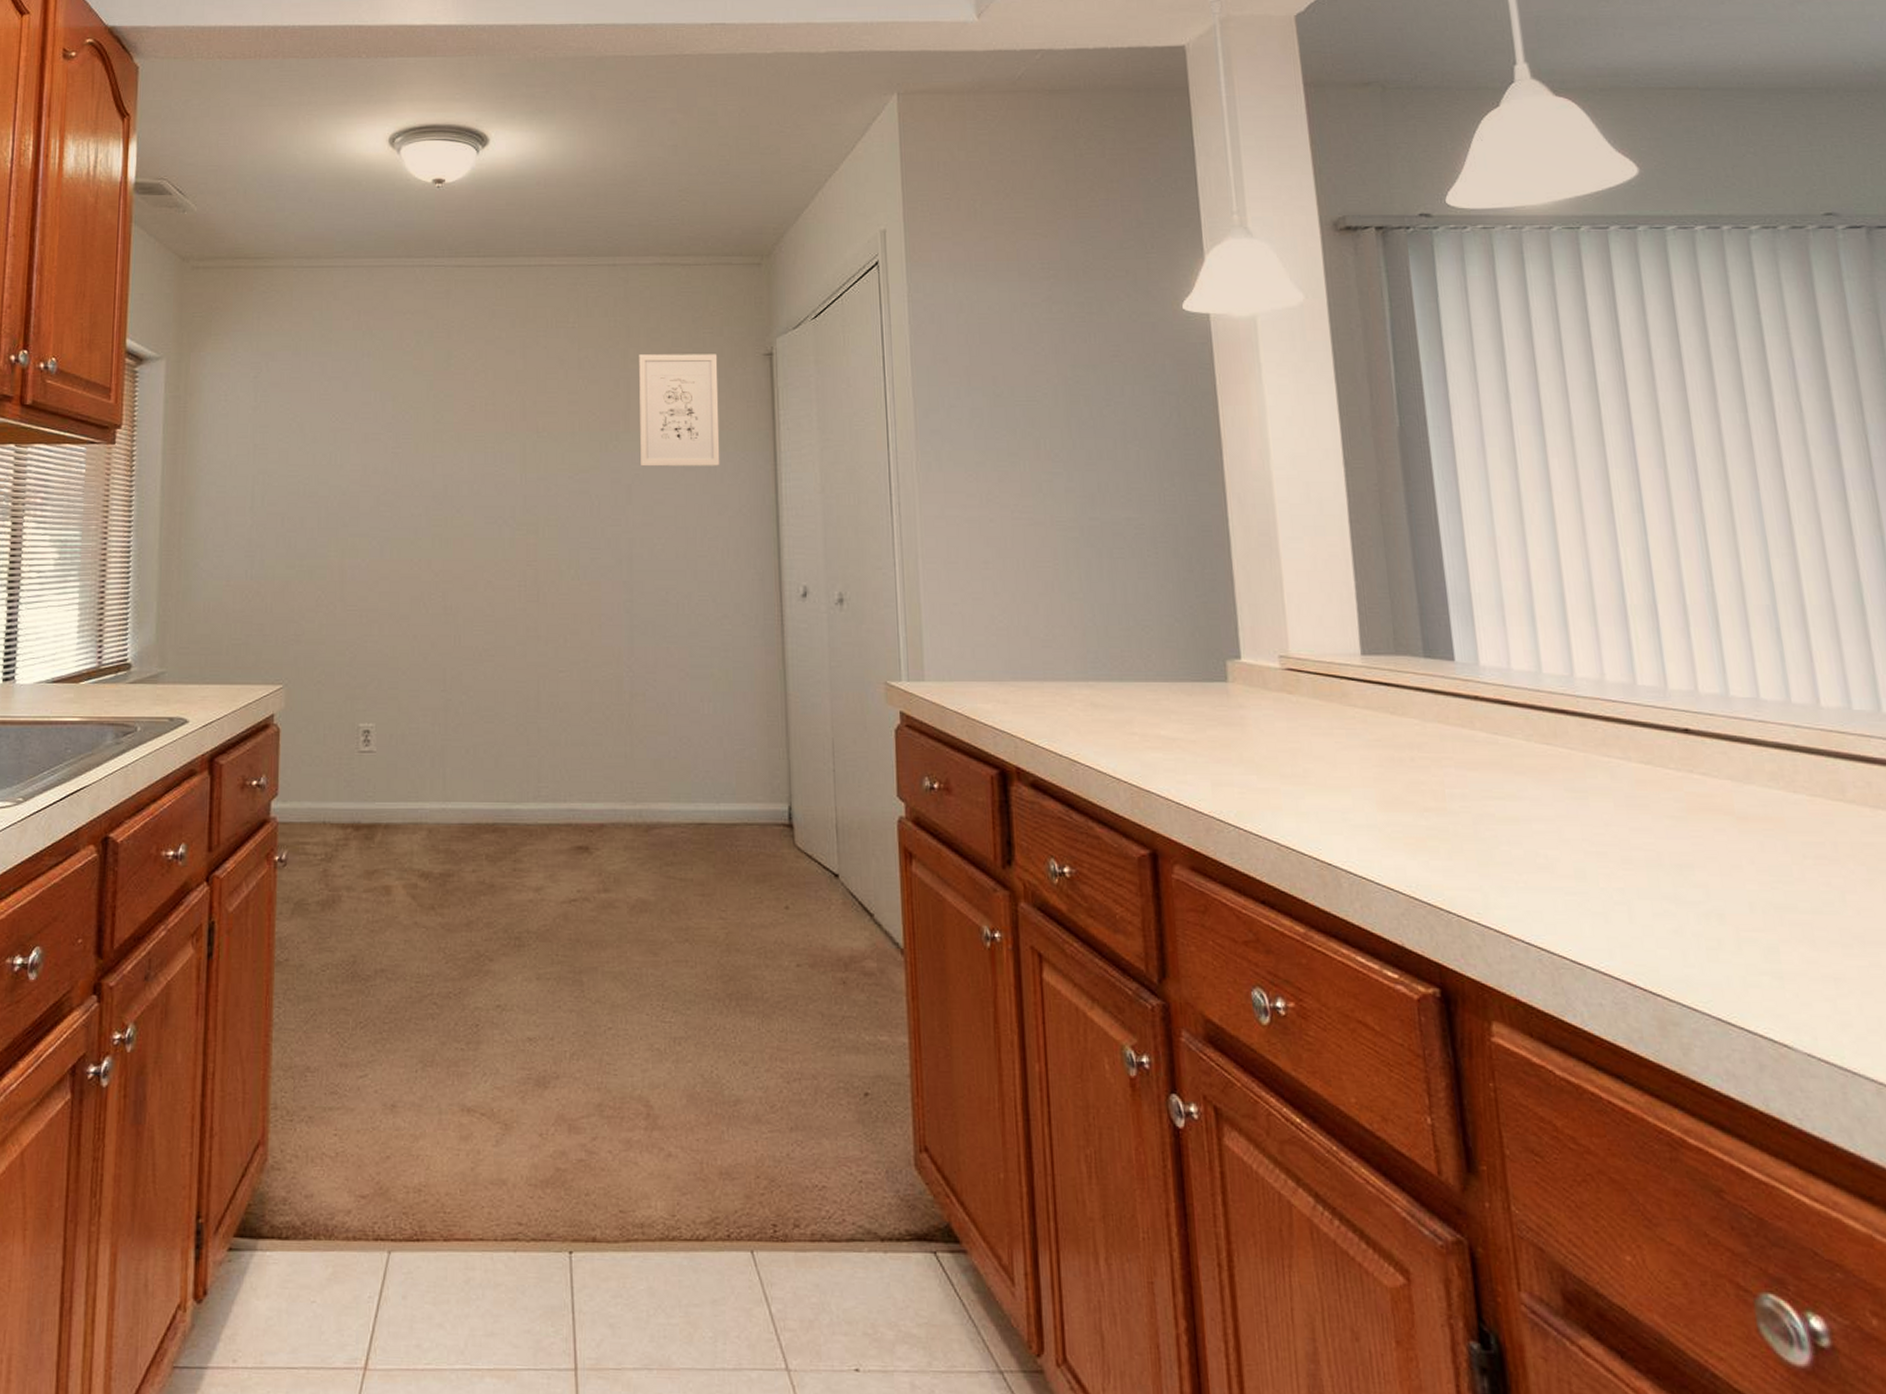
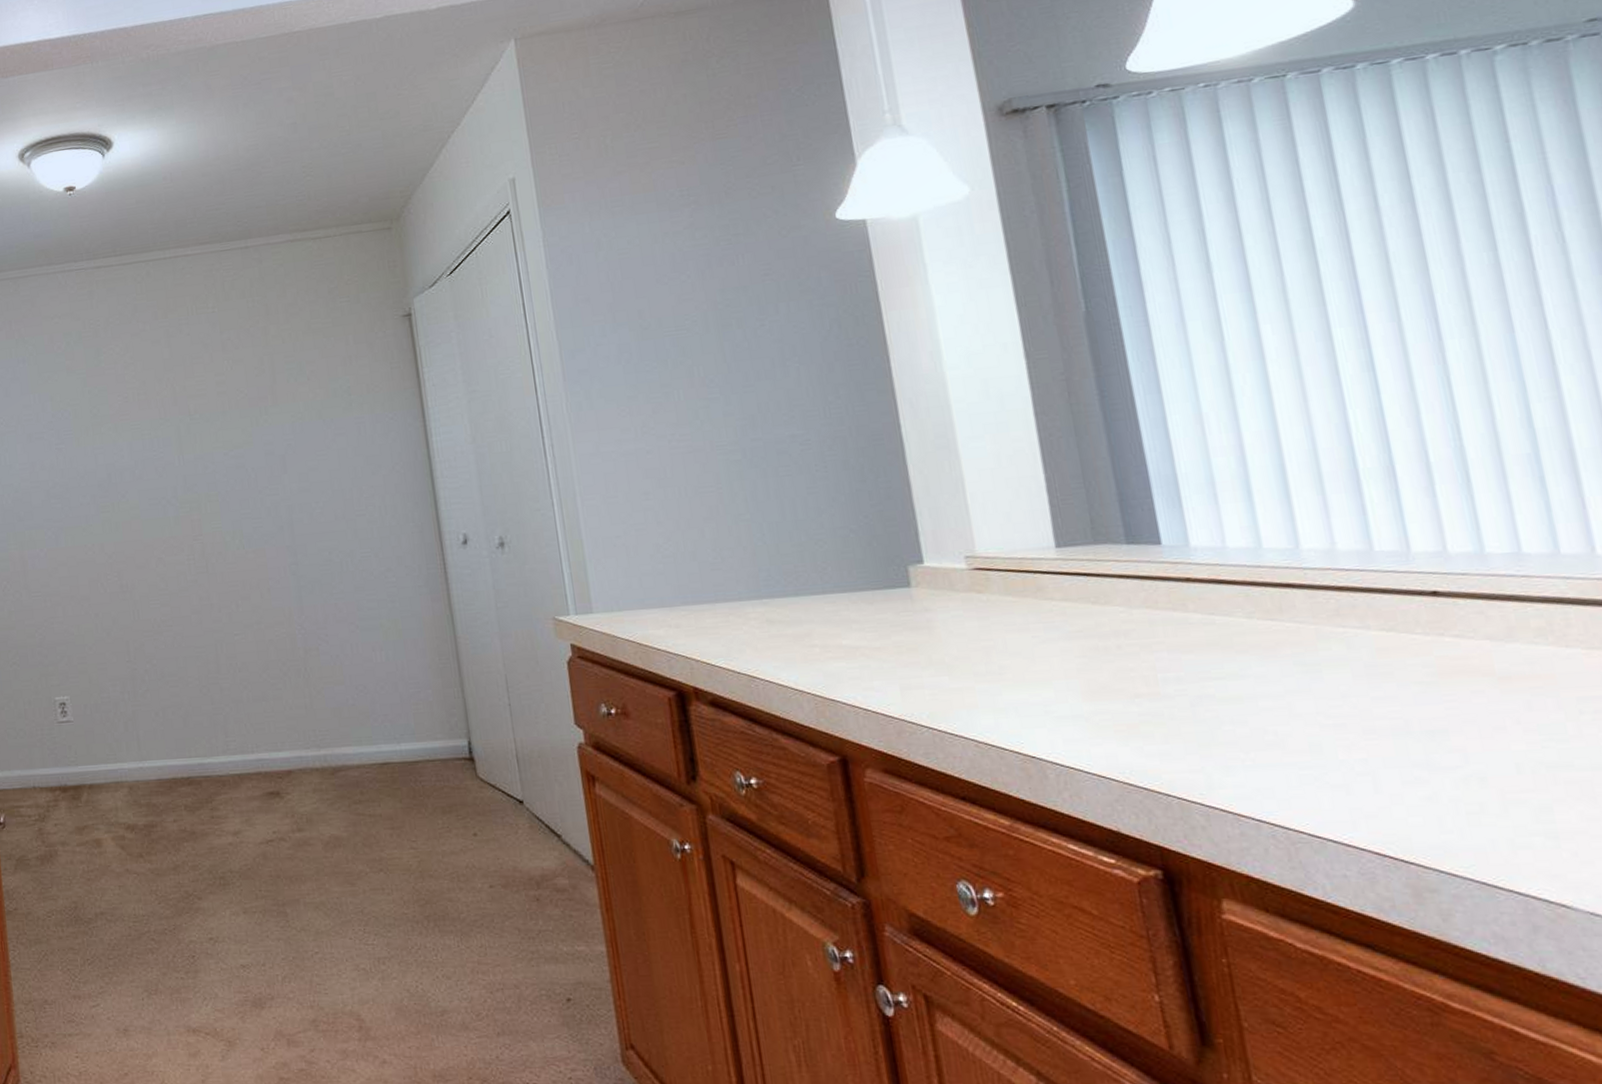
wall art: present [639,354,720,467] -> none [279,321,370,437]

